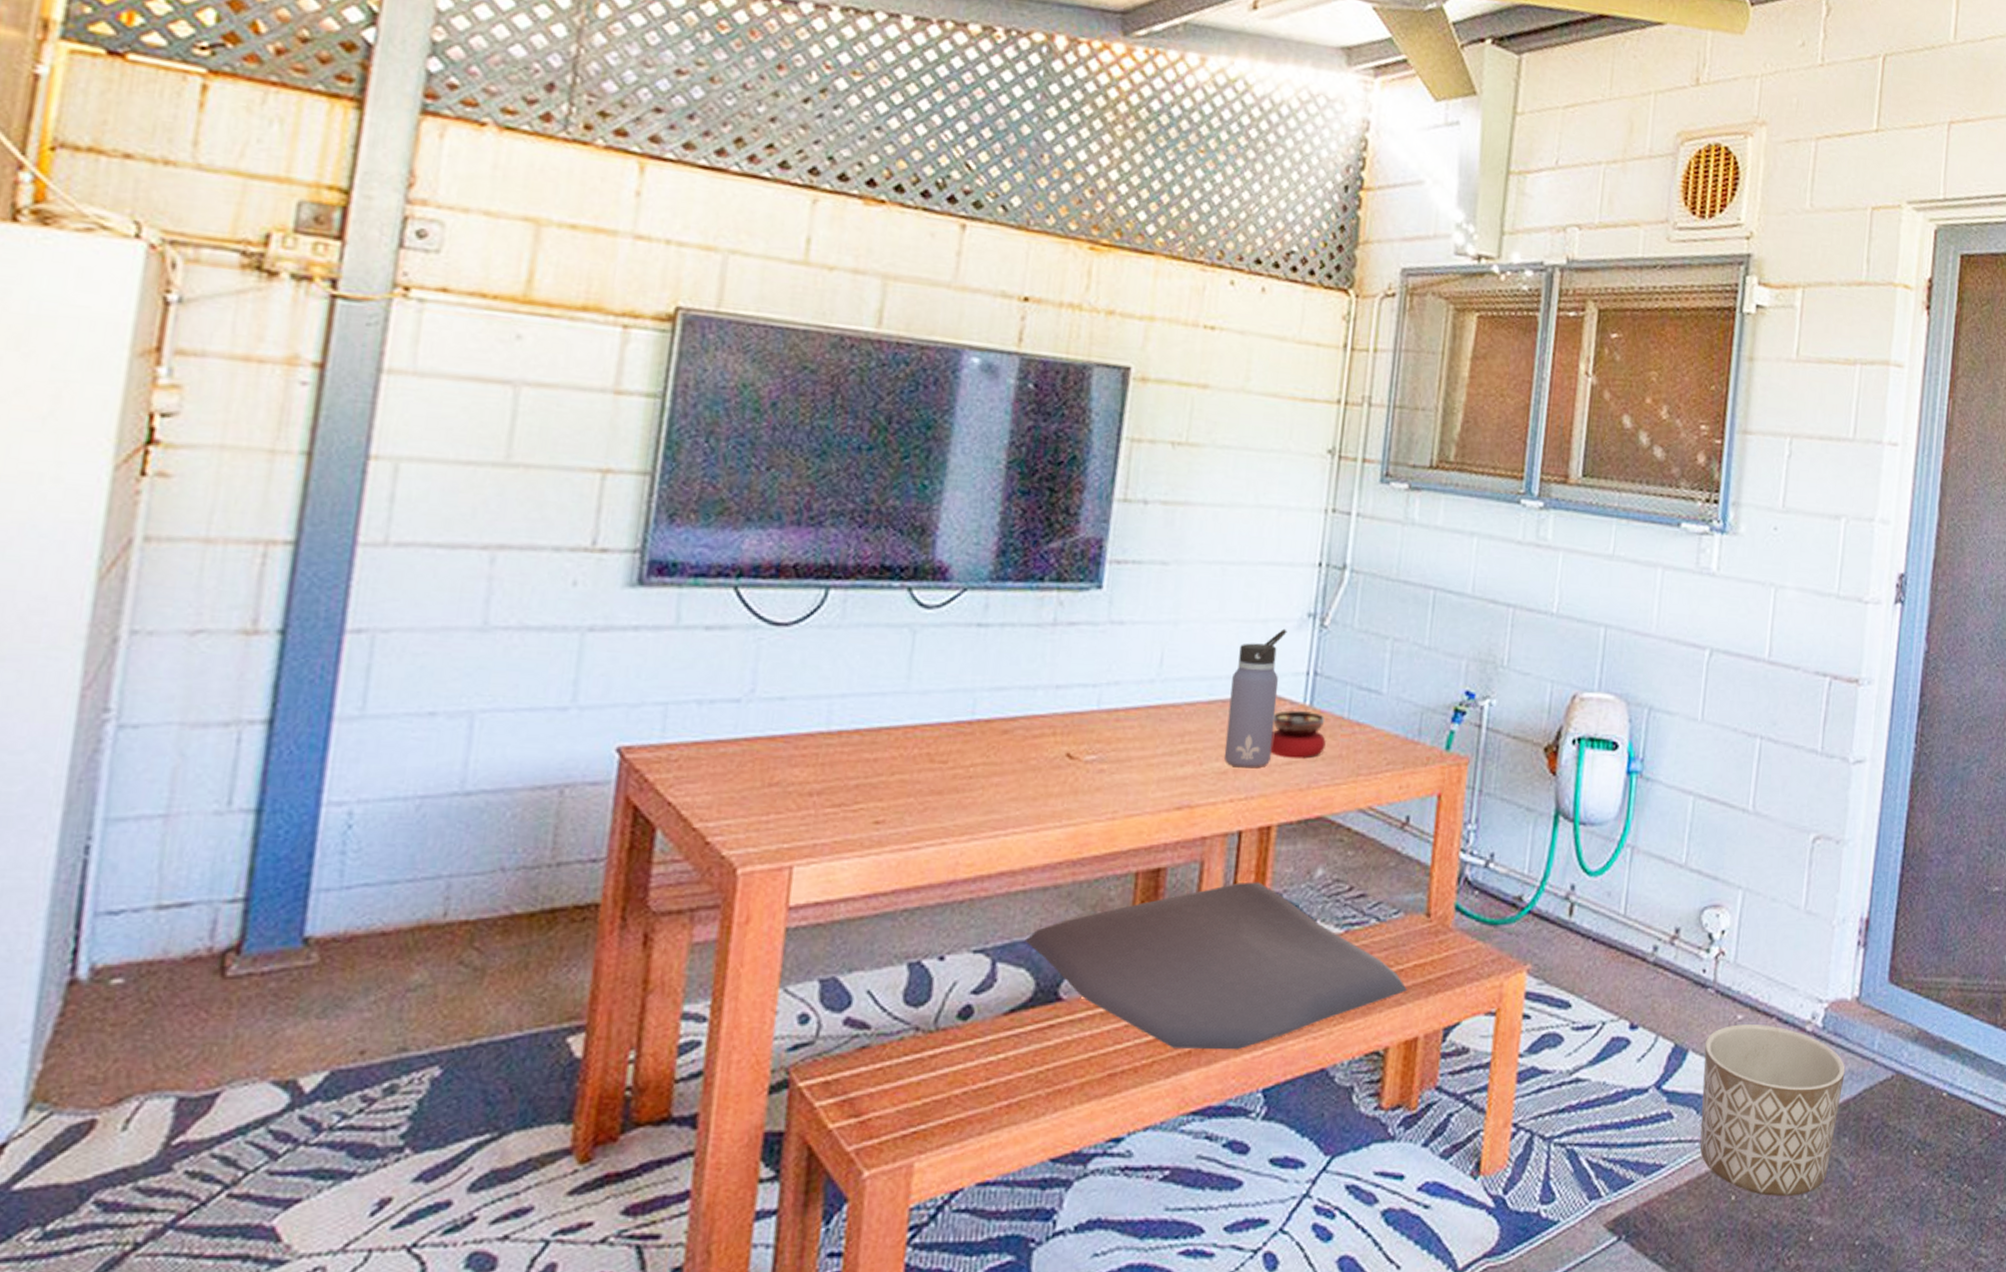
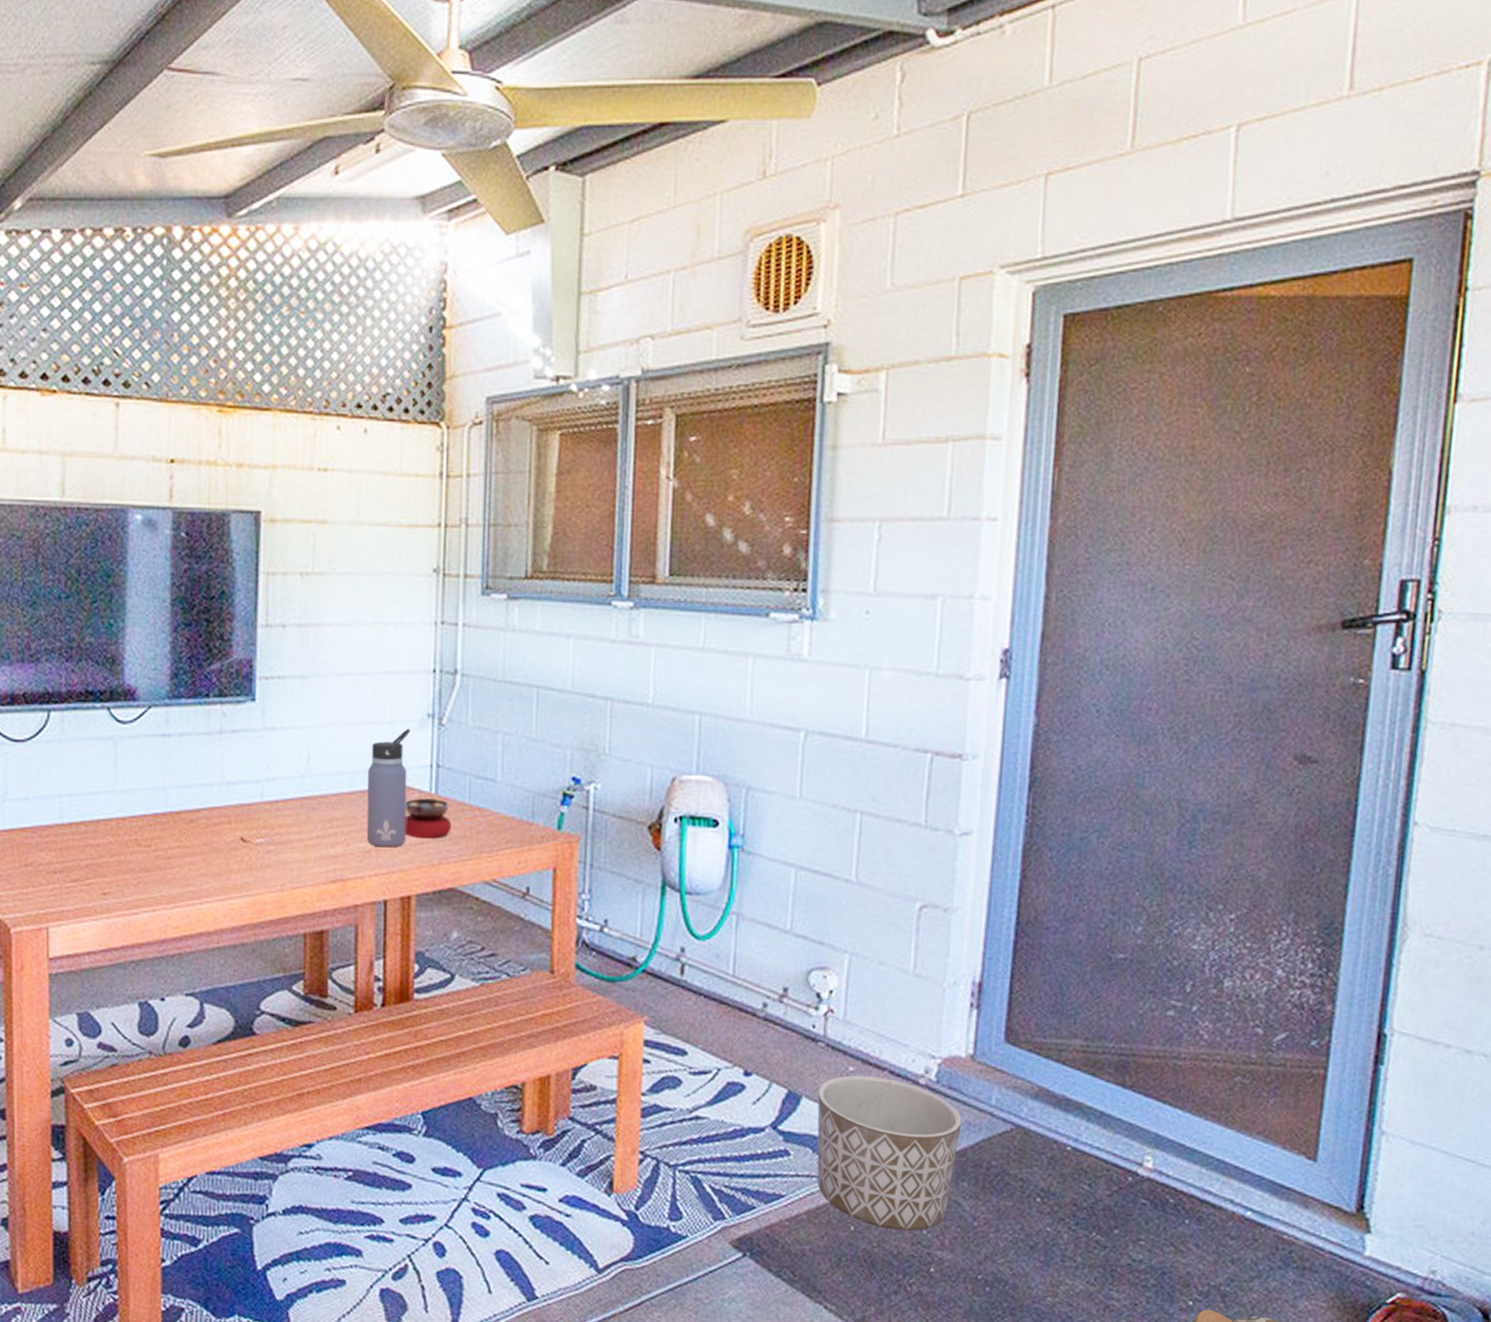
cushion: present [1024,882,1408,1050] -> none [223,942,539,1079]

